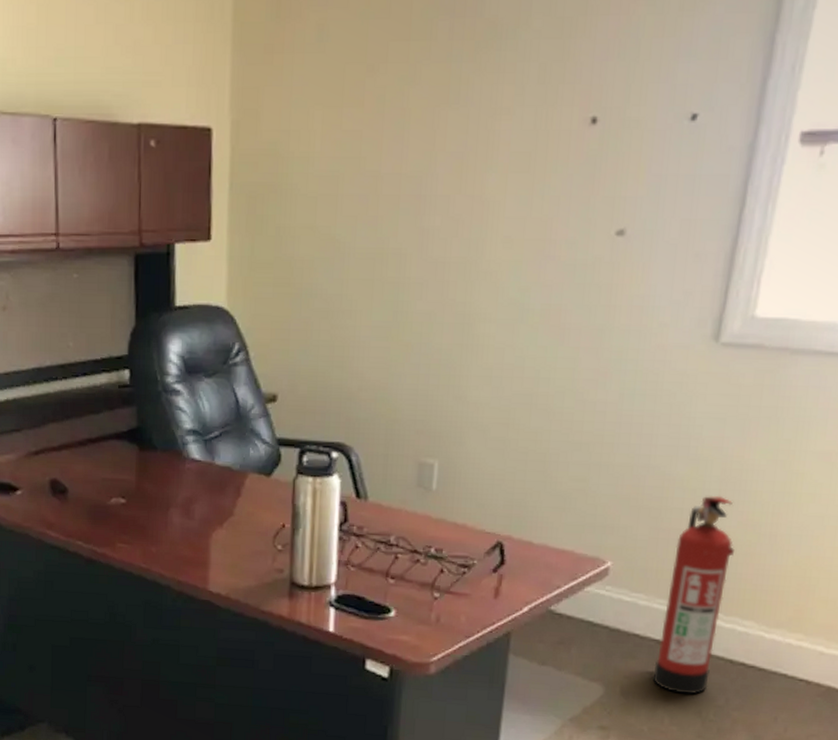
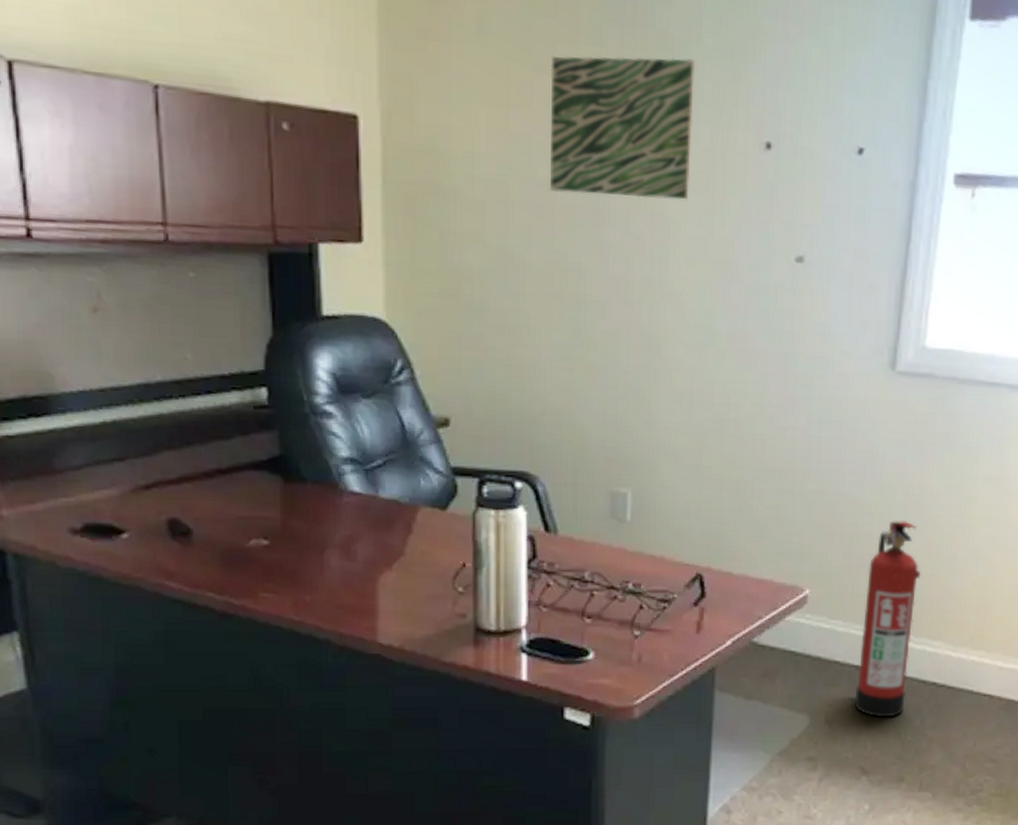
wall art: none [376,41,524,183] -> present [550,56,696,200]

